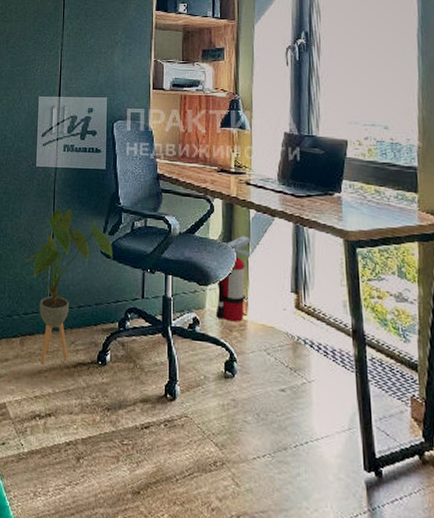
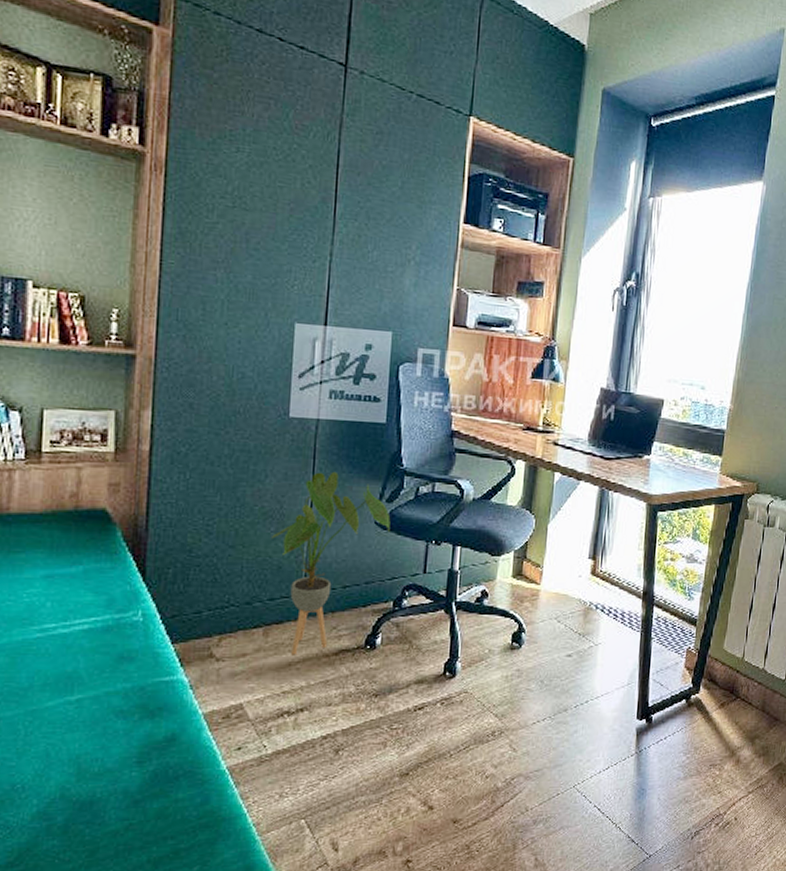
fire extinguisher: present [216,235,251,322] -> none [507,501,551,592]

